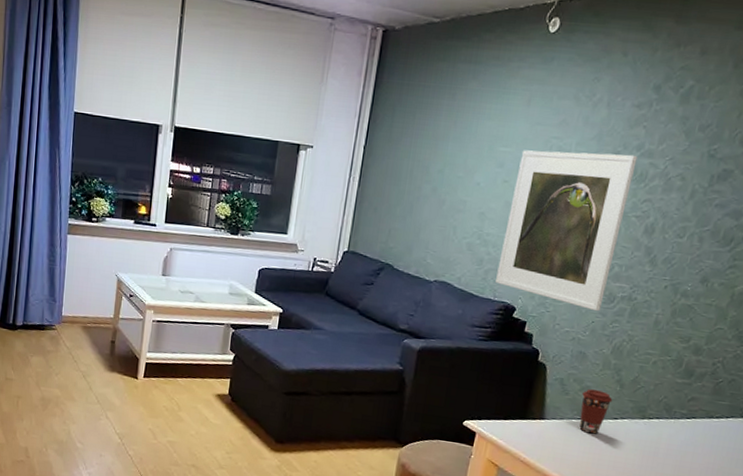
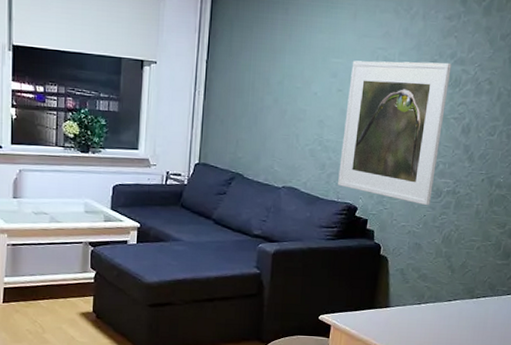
coffee cup: present [579,389,613,434] -> none [419,276,446,316]

